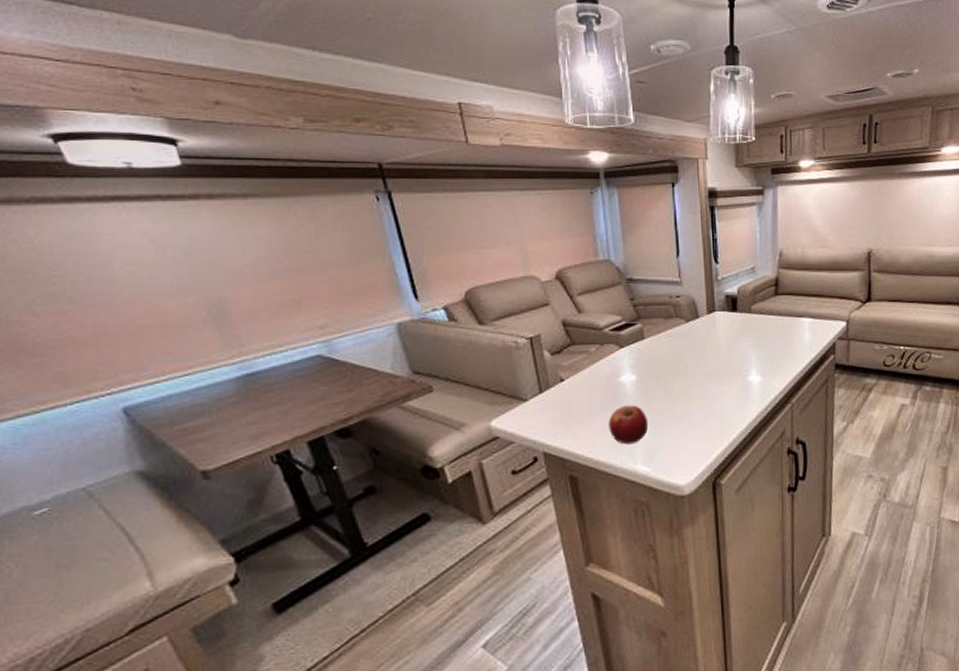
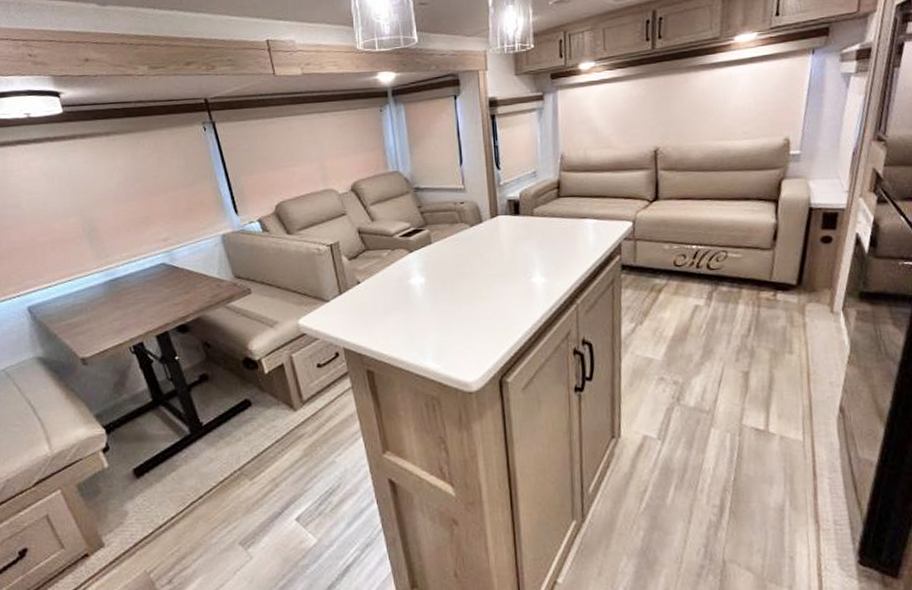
fruit: present [608,405,649,445] -> none [400,305,437,343]

